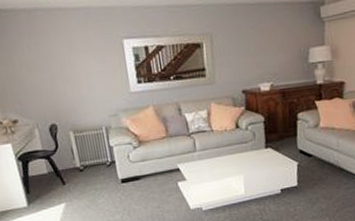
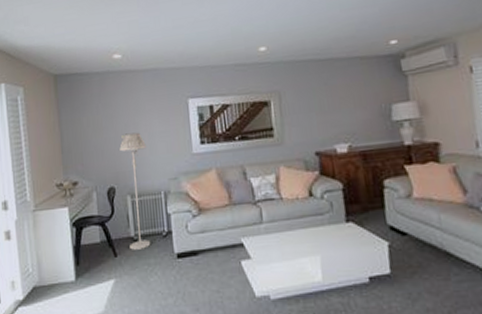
floor lamp: none [57,72,97,178] -> present [119,132,151,250]

